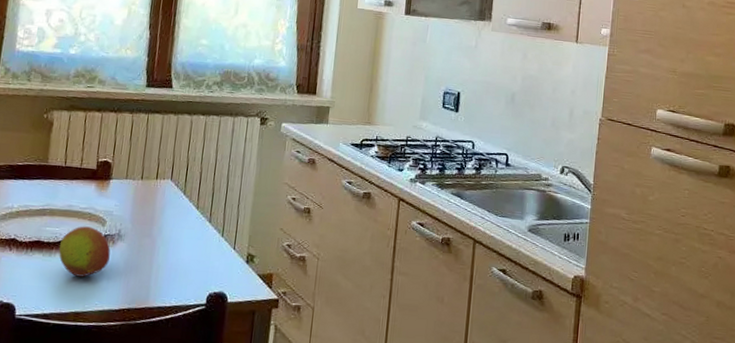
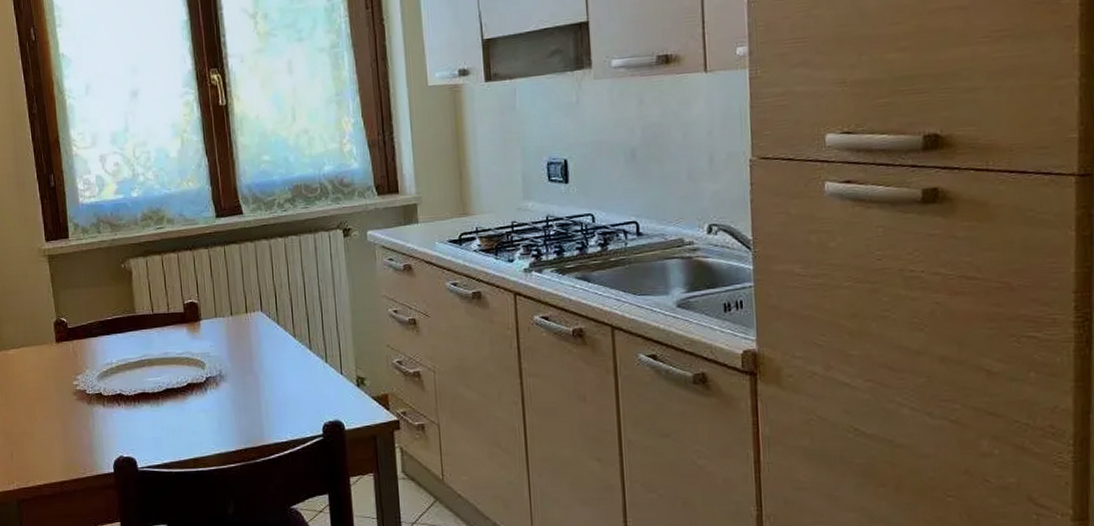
fruit: present [58,226,111,277] -> none [164,371,216,423]

